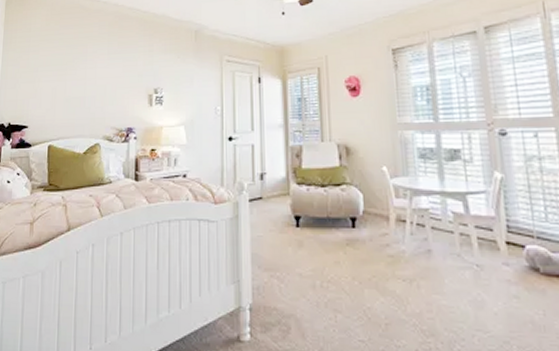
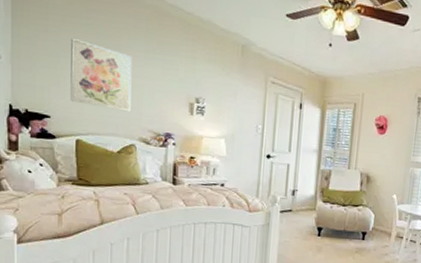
wall art: none [45,52,97,112] -> present [70,37,133,112]

